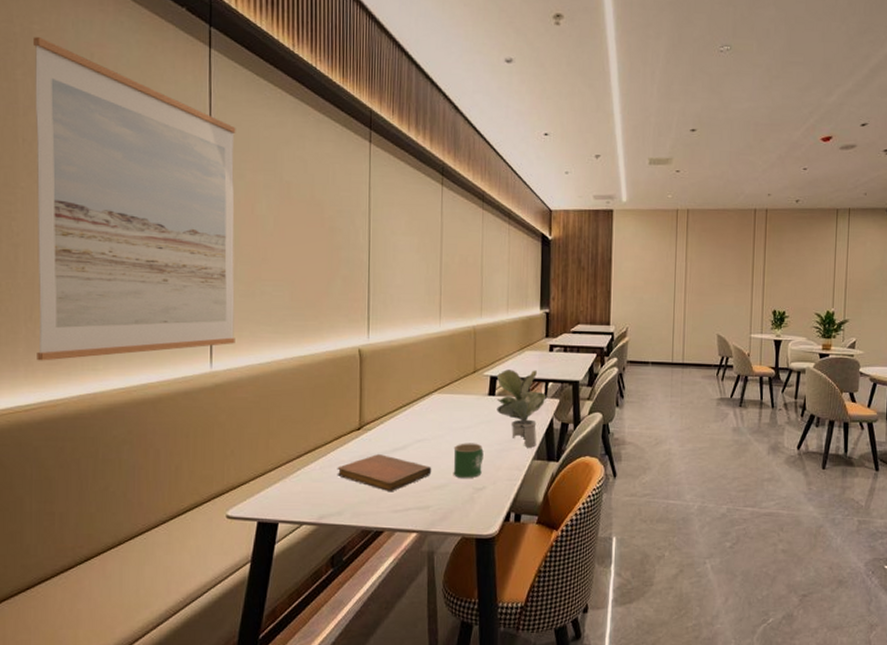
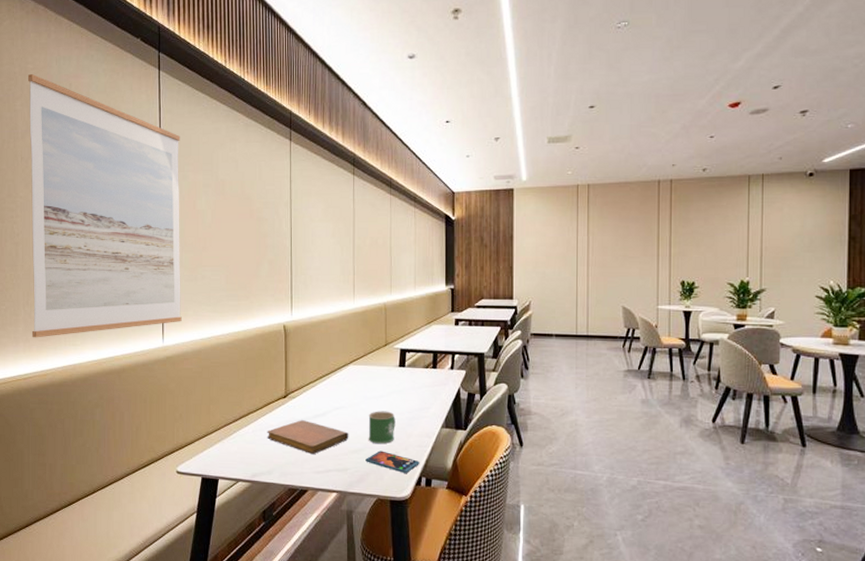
smartphone: none [450,485,509,509] -> present [365,450,419,473]
potted plant: present [497,369,546,448] -> none [407,343,453,416]

